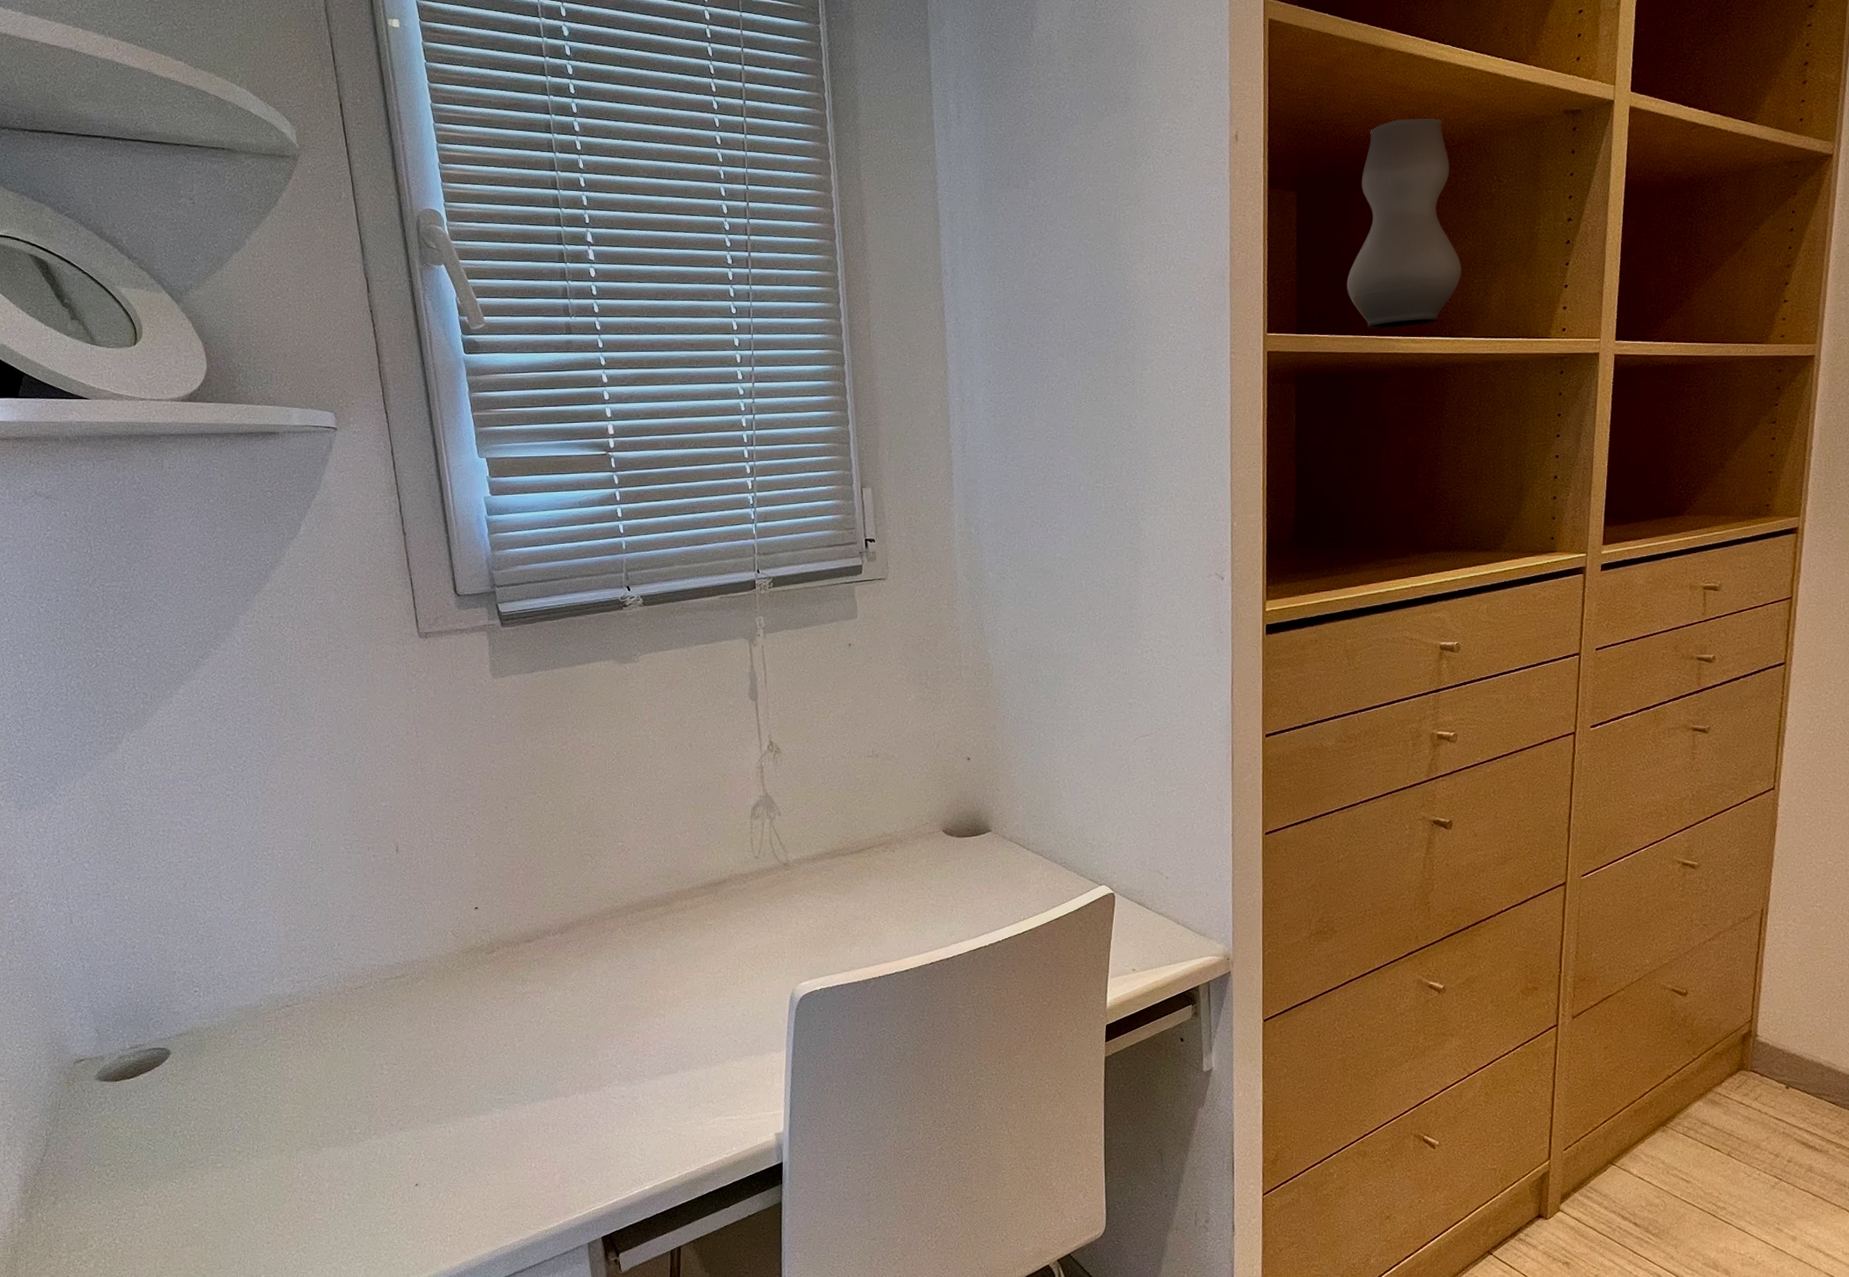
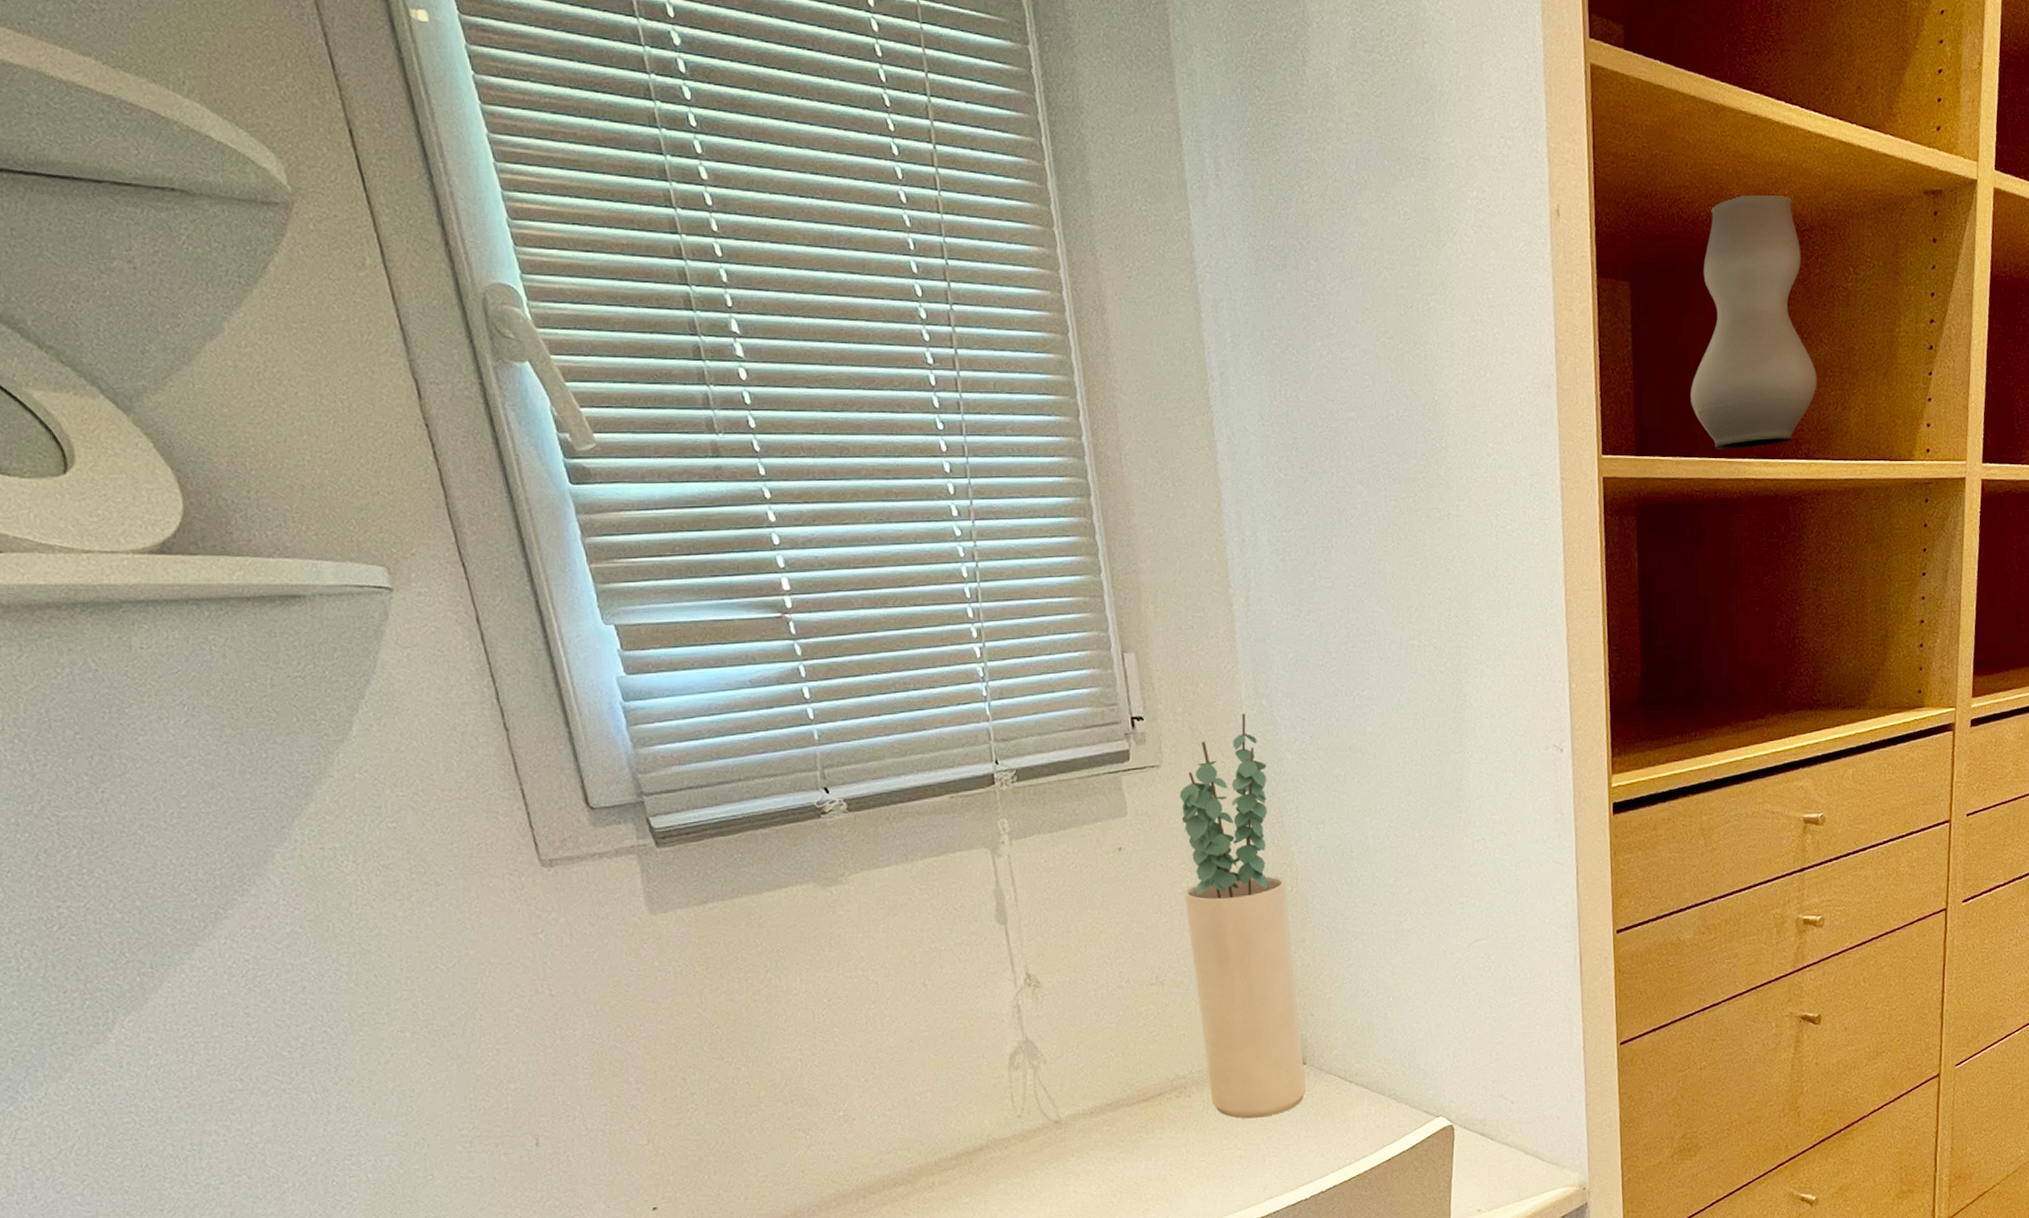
vase: none [899,539,991,874] -> present [1179,713,1307,1119]

